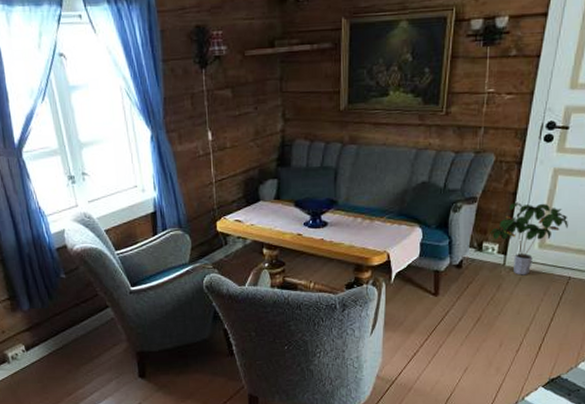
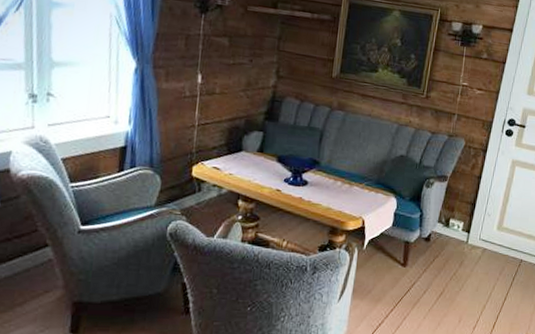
potted plant: present [490,202,568,275] -> none [456,185,522,254]

